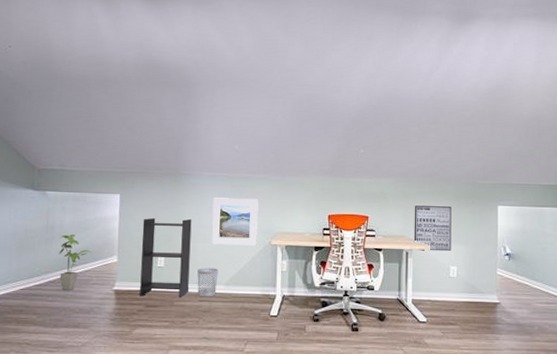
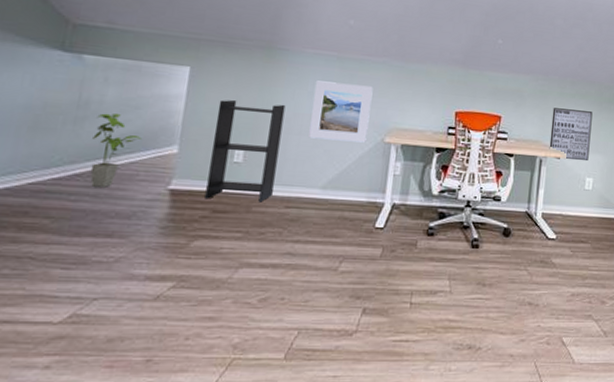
wastebasket: present [197,268,219,297] -> none [284,166,315,203]

